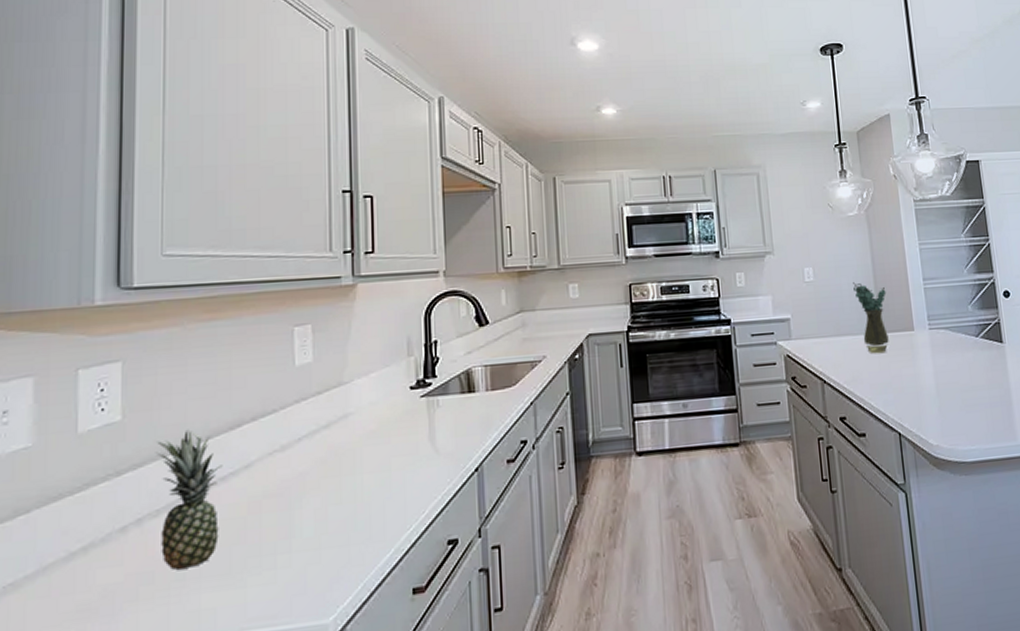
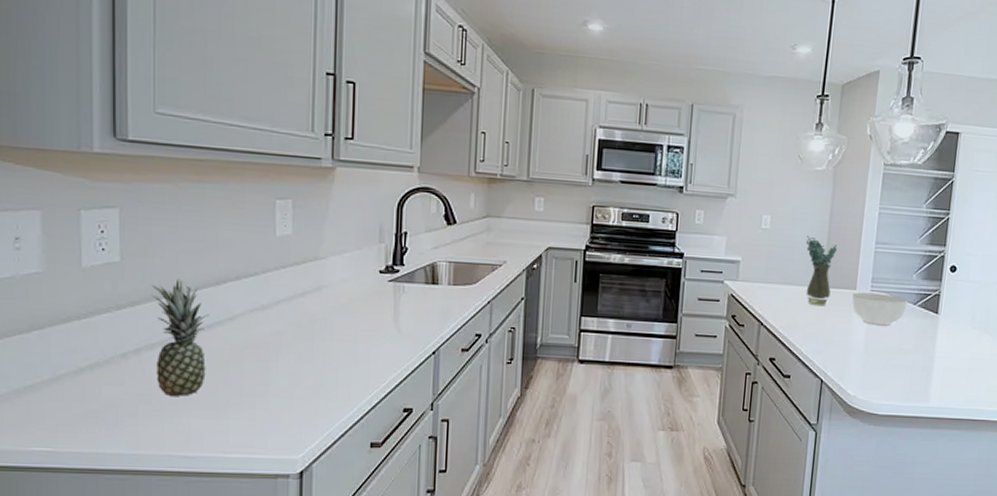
bowl: none [911,330,970,365] -> present [852,292,909,326]

